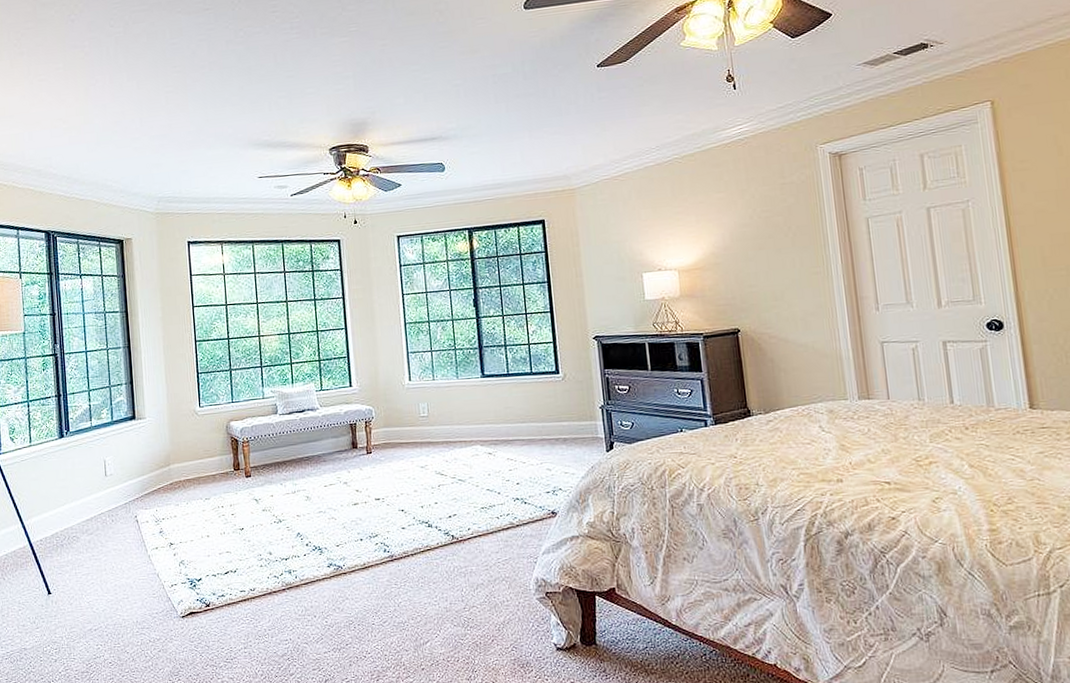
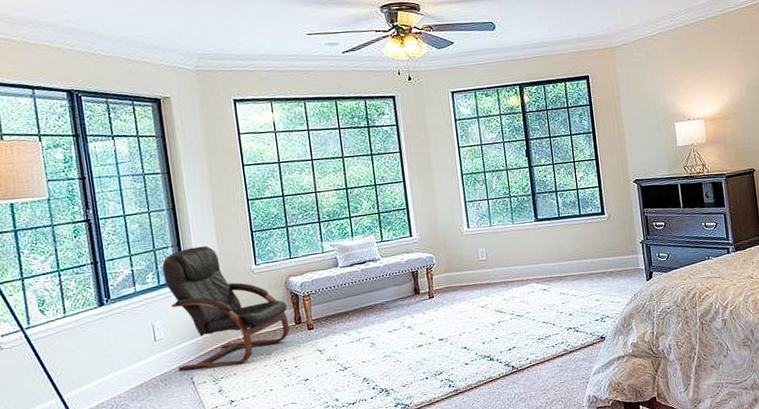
armchair: none [115,385,228,508] -> present [162,245,290,371]

